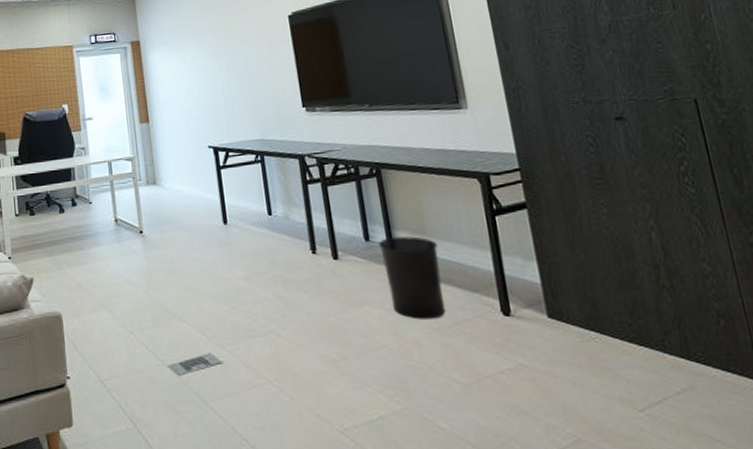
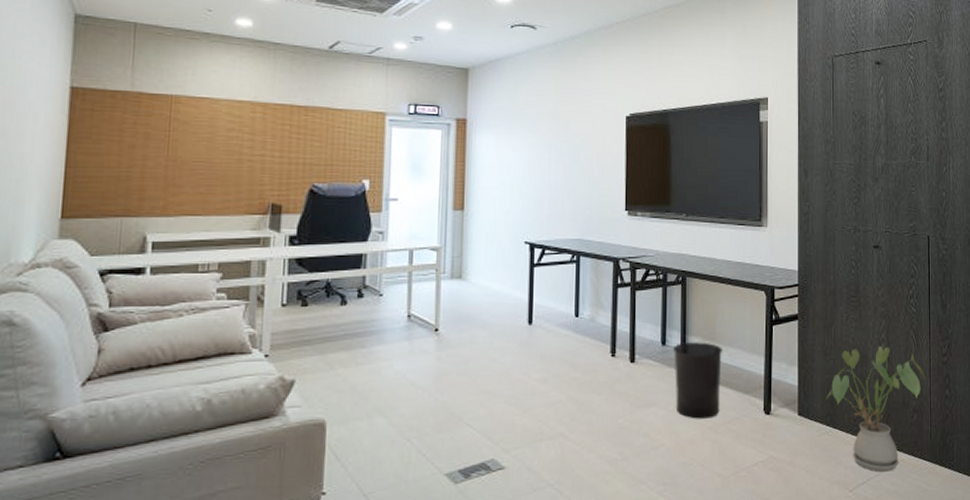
house plant: none [583,236,728,390] -> present [827,346,925,472]

